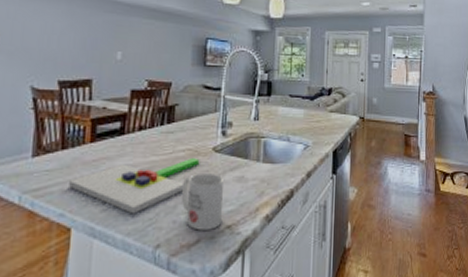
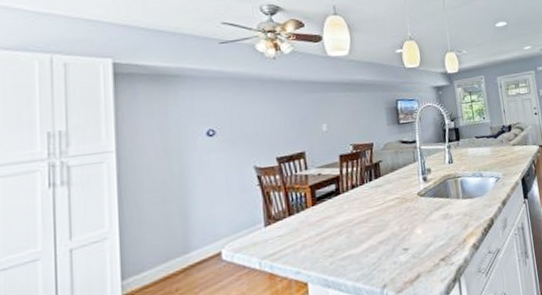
chopping board: present [69,157,200,214] -> none [300,204,409,262]
mug: present [181,172,225,231] -> none [396,215,437,267]

